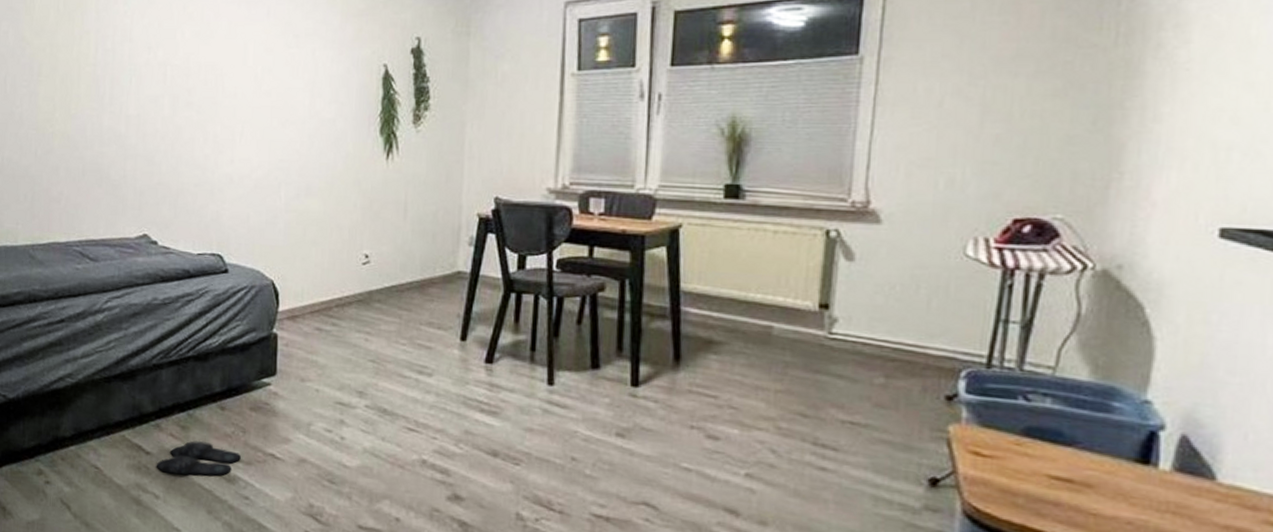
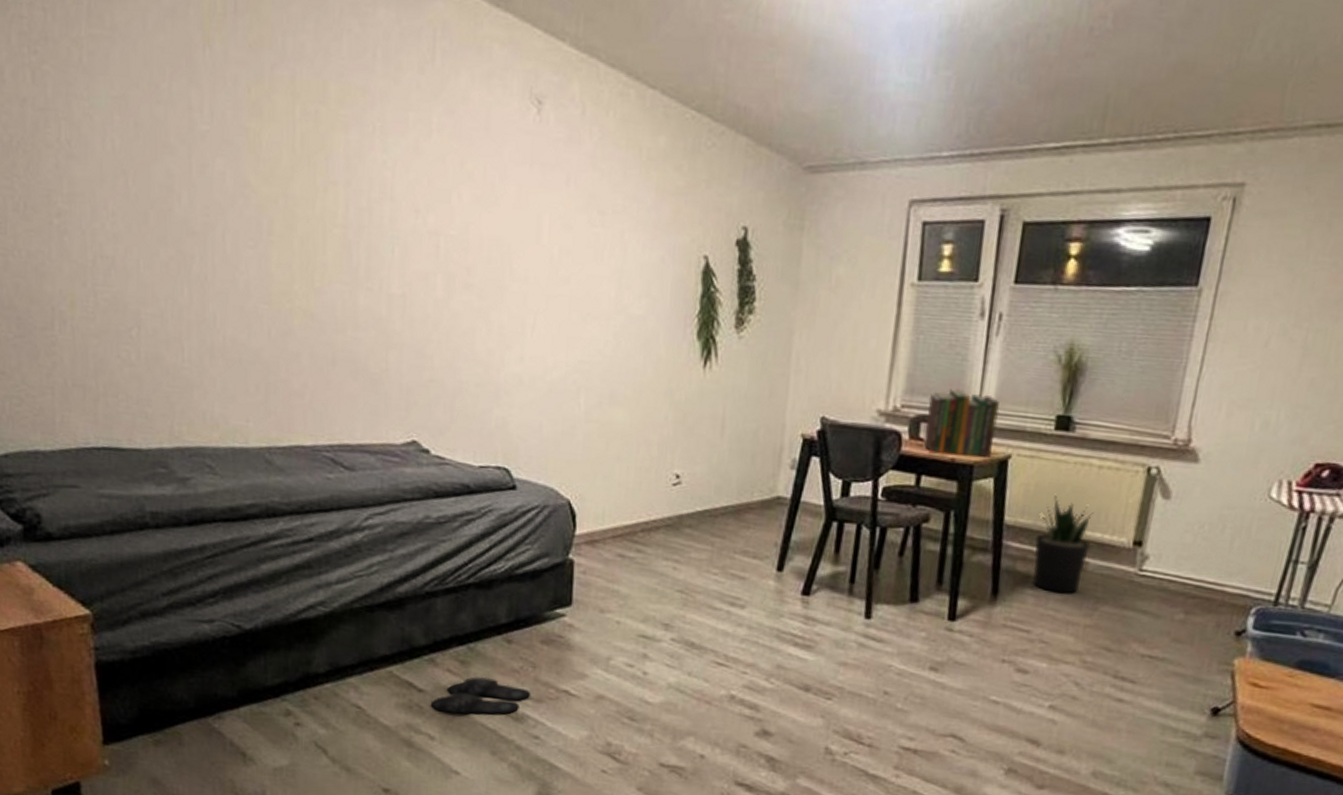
books: none [595,165,667,228] -> present [924,389,1000,457]
planter: none [714,261,774,359] -> present [1031,495,1095,594]

